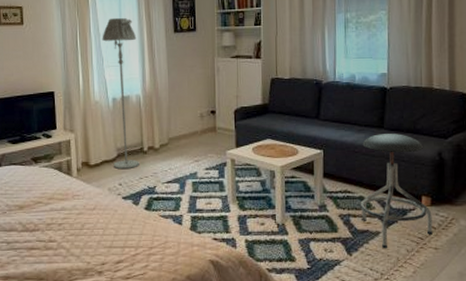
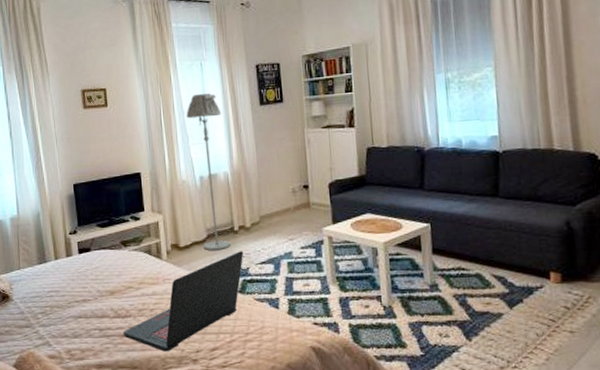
laptop: none [30,170,152,264] -> present [123,251,244,352]
stool: present [359,134,433,249] -> none [475,202,566,333]

